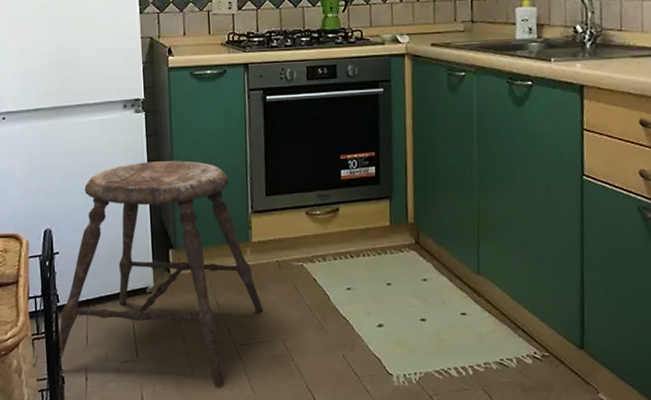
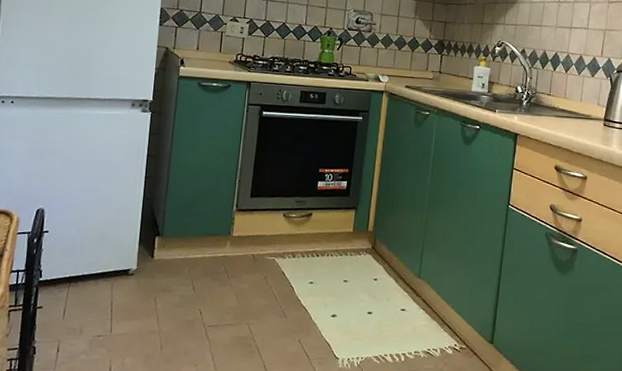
stool: present [57,160,264,386] -> none [34,156,235,362]

